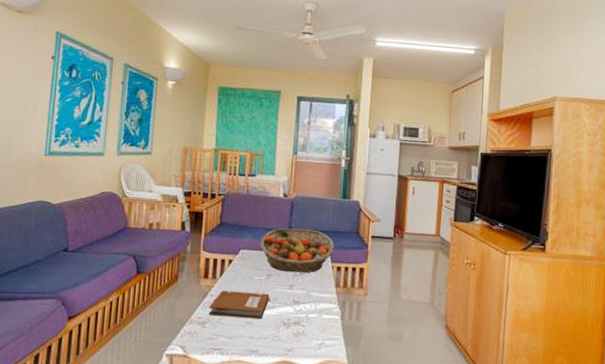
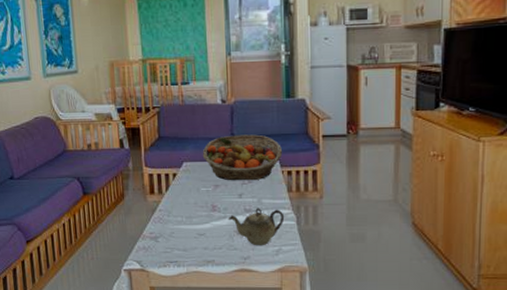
notebook: present [208,290,271,320] -> none [159,204,221,231]
teapot: none [276,300,330,339] -> present [228,208,285,246]

